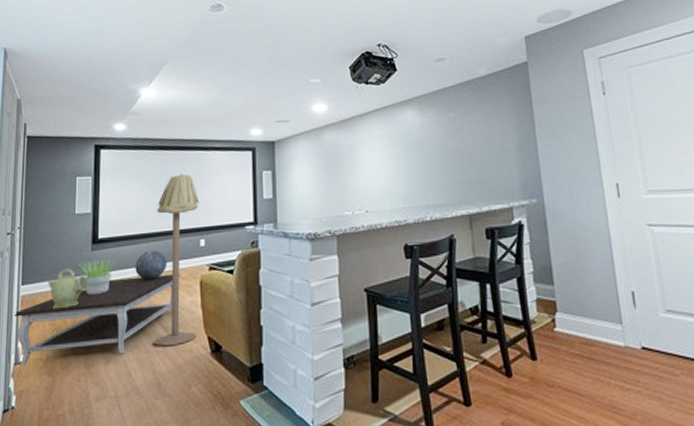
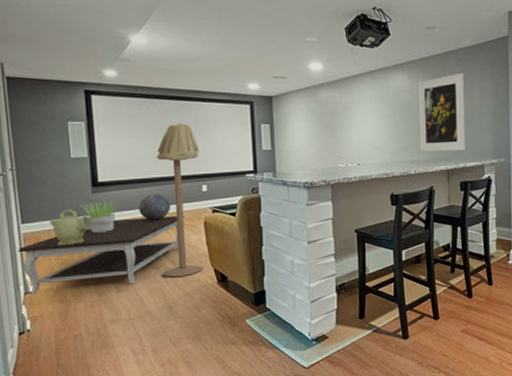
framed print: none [429,104,488,195] -> present [418,72,465,152]

